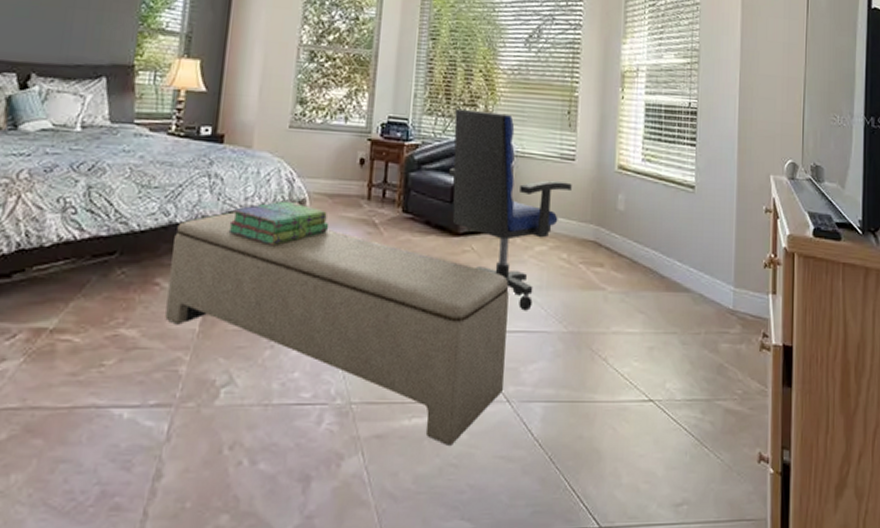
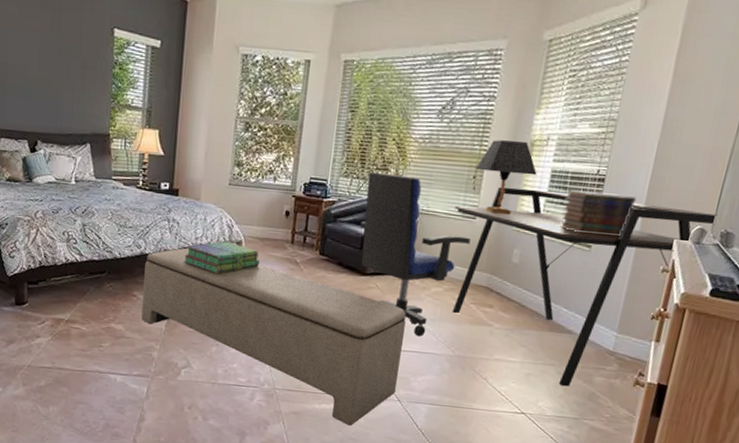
desk: none [551,122,805,360] -> present [451,186,718,387]
table lamp: none [569,71,631,154] -> present [475,140,537,215]
book stack: none [660,124,730,175] -> present [560,190,637,237]

